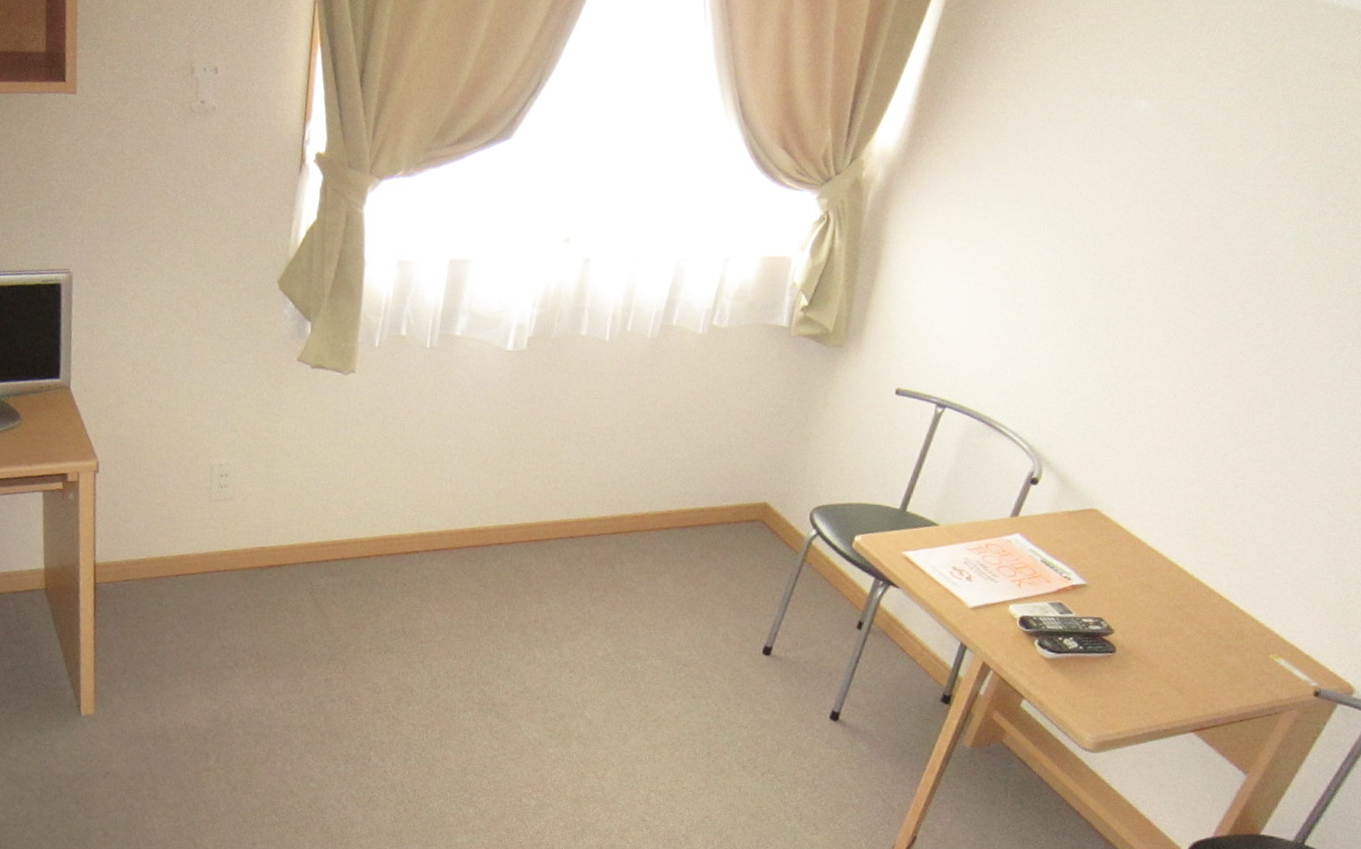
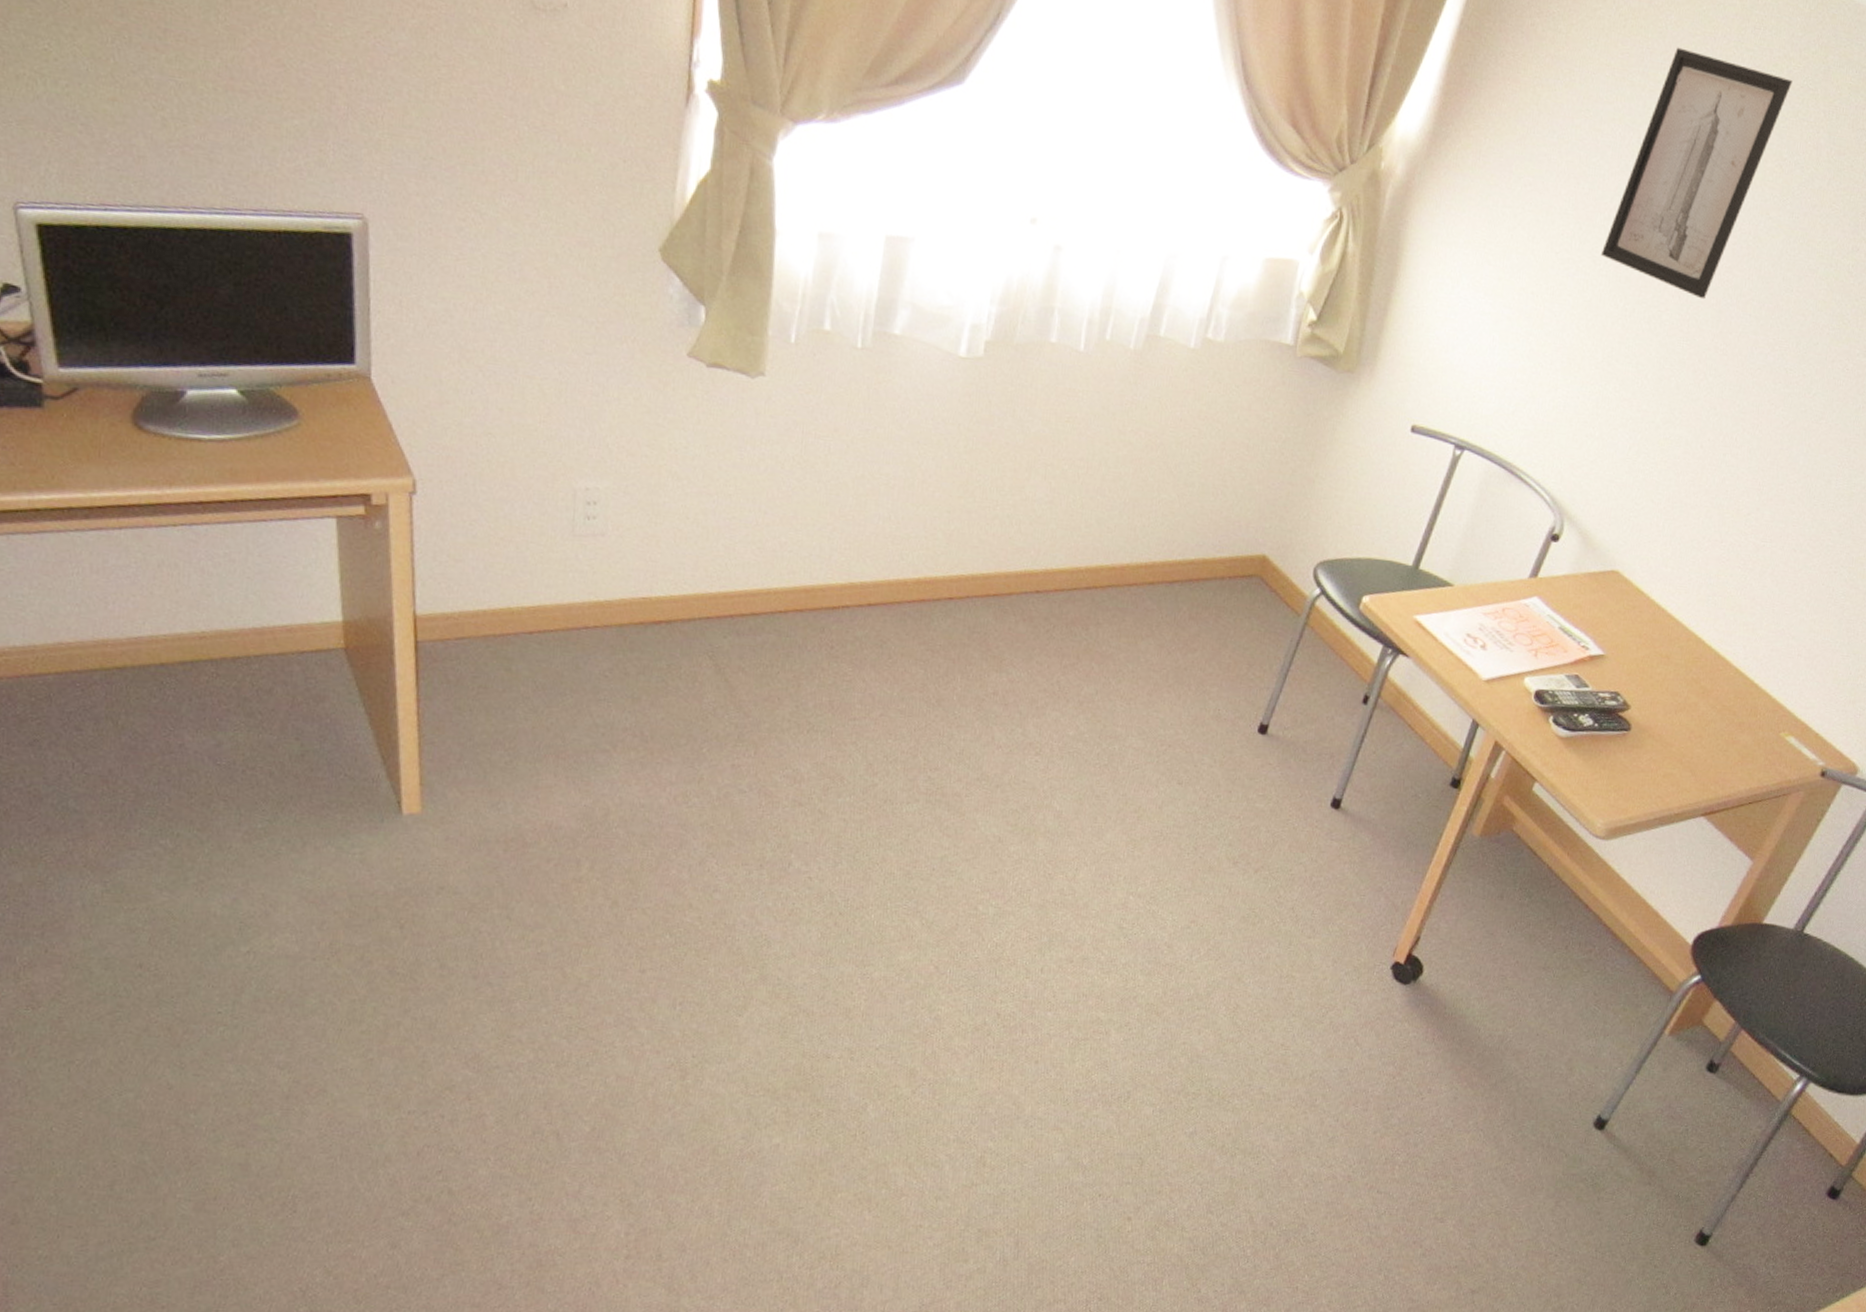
wall art: none [1068,53,1250,267] -> present [1600,47,1793,300]

